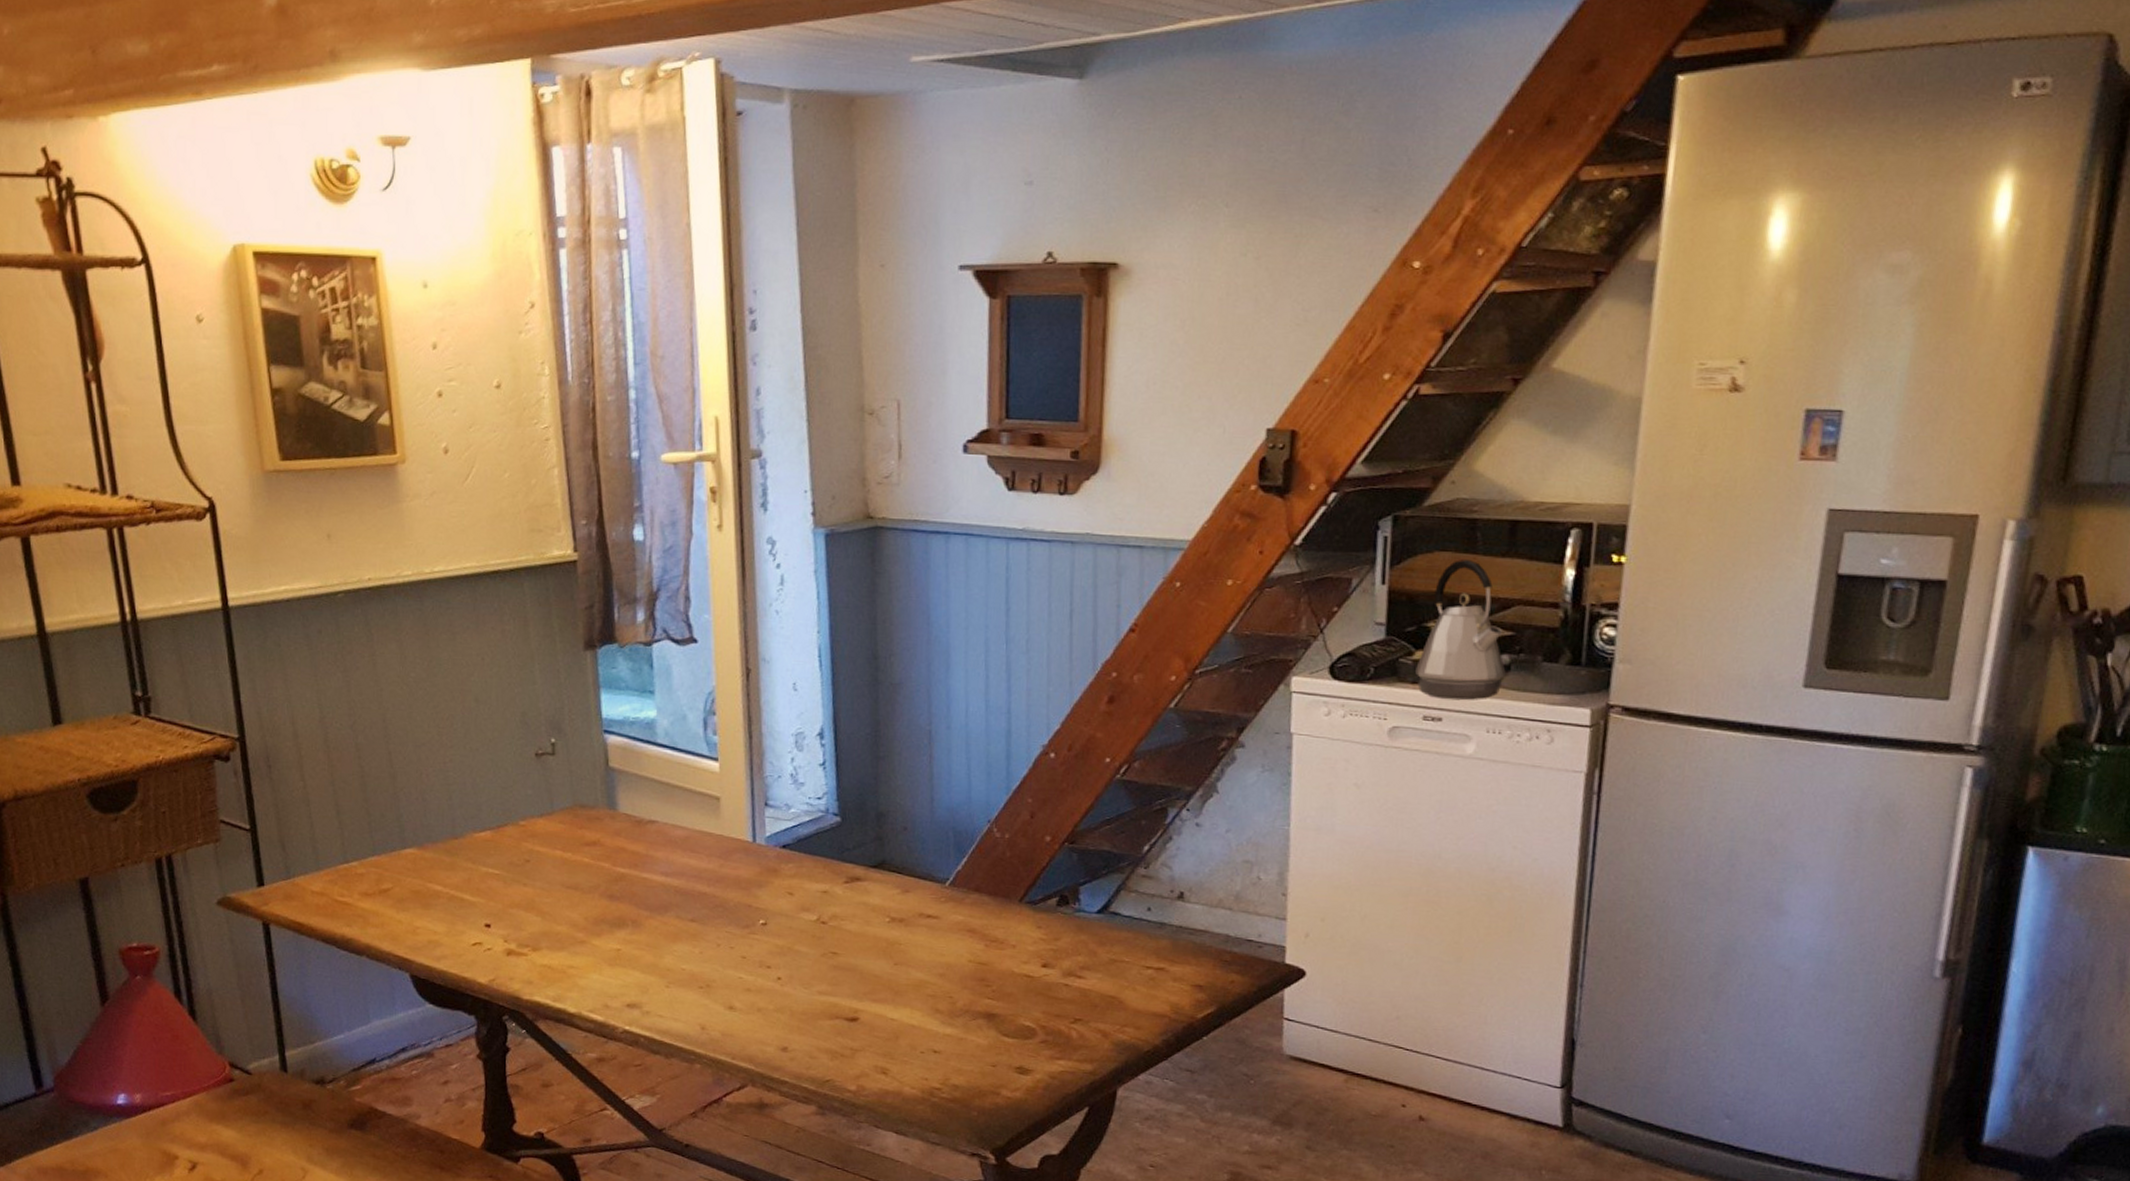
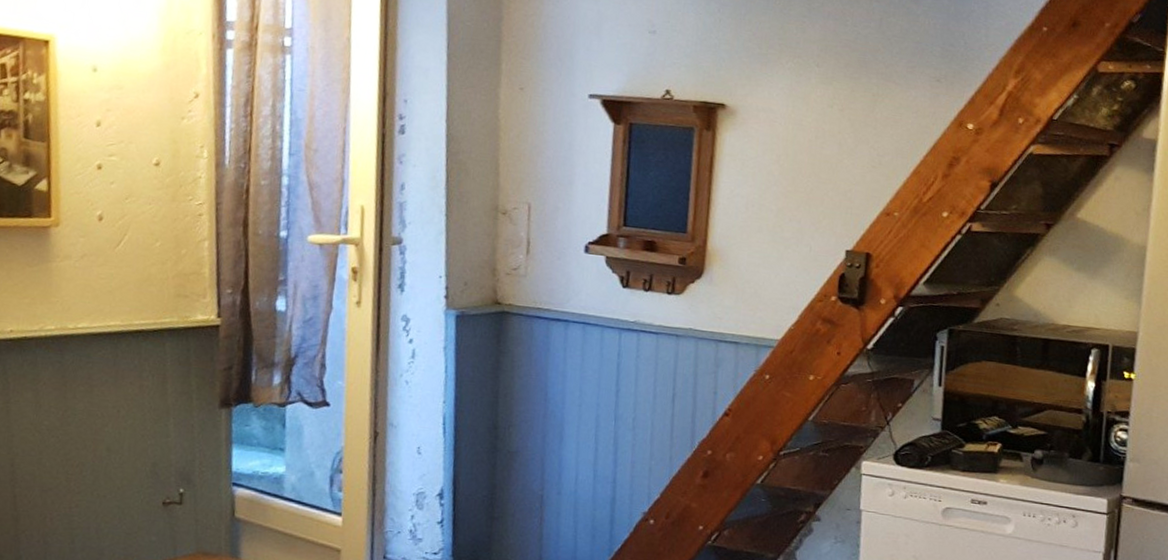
kettle: present [1415,560,1506,701] -> none [965,369,1039,489]

